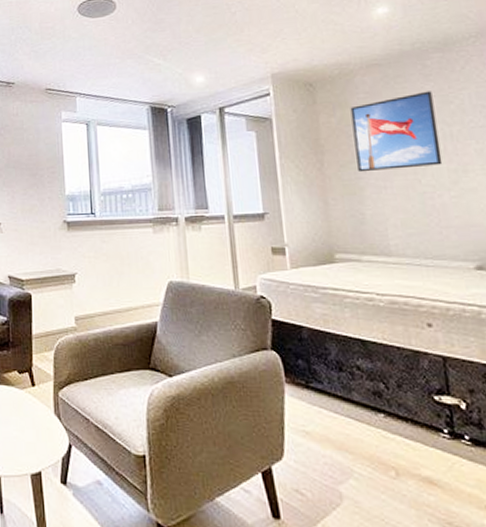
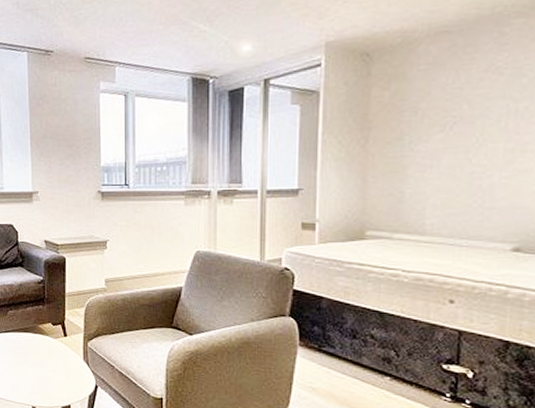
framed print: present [350,91,443,173] -> none [405,62,504,150]

